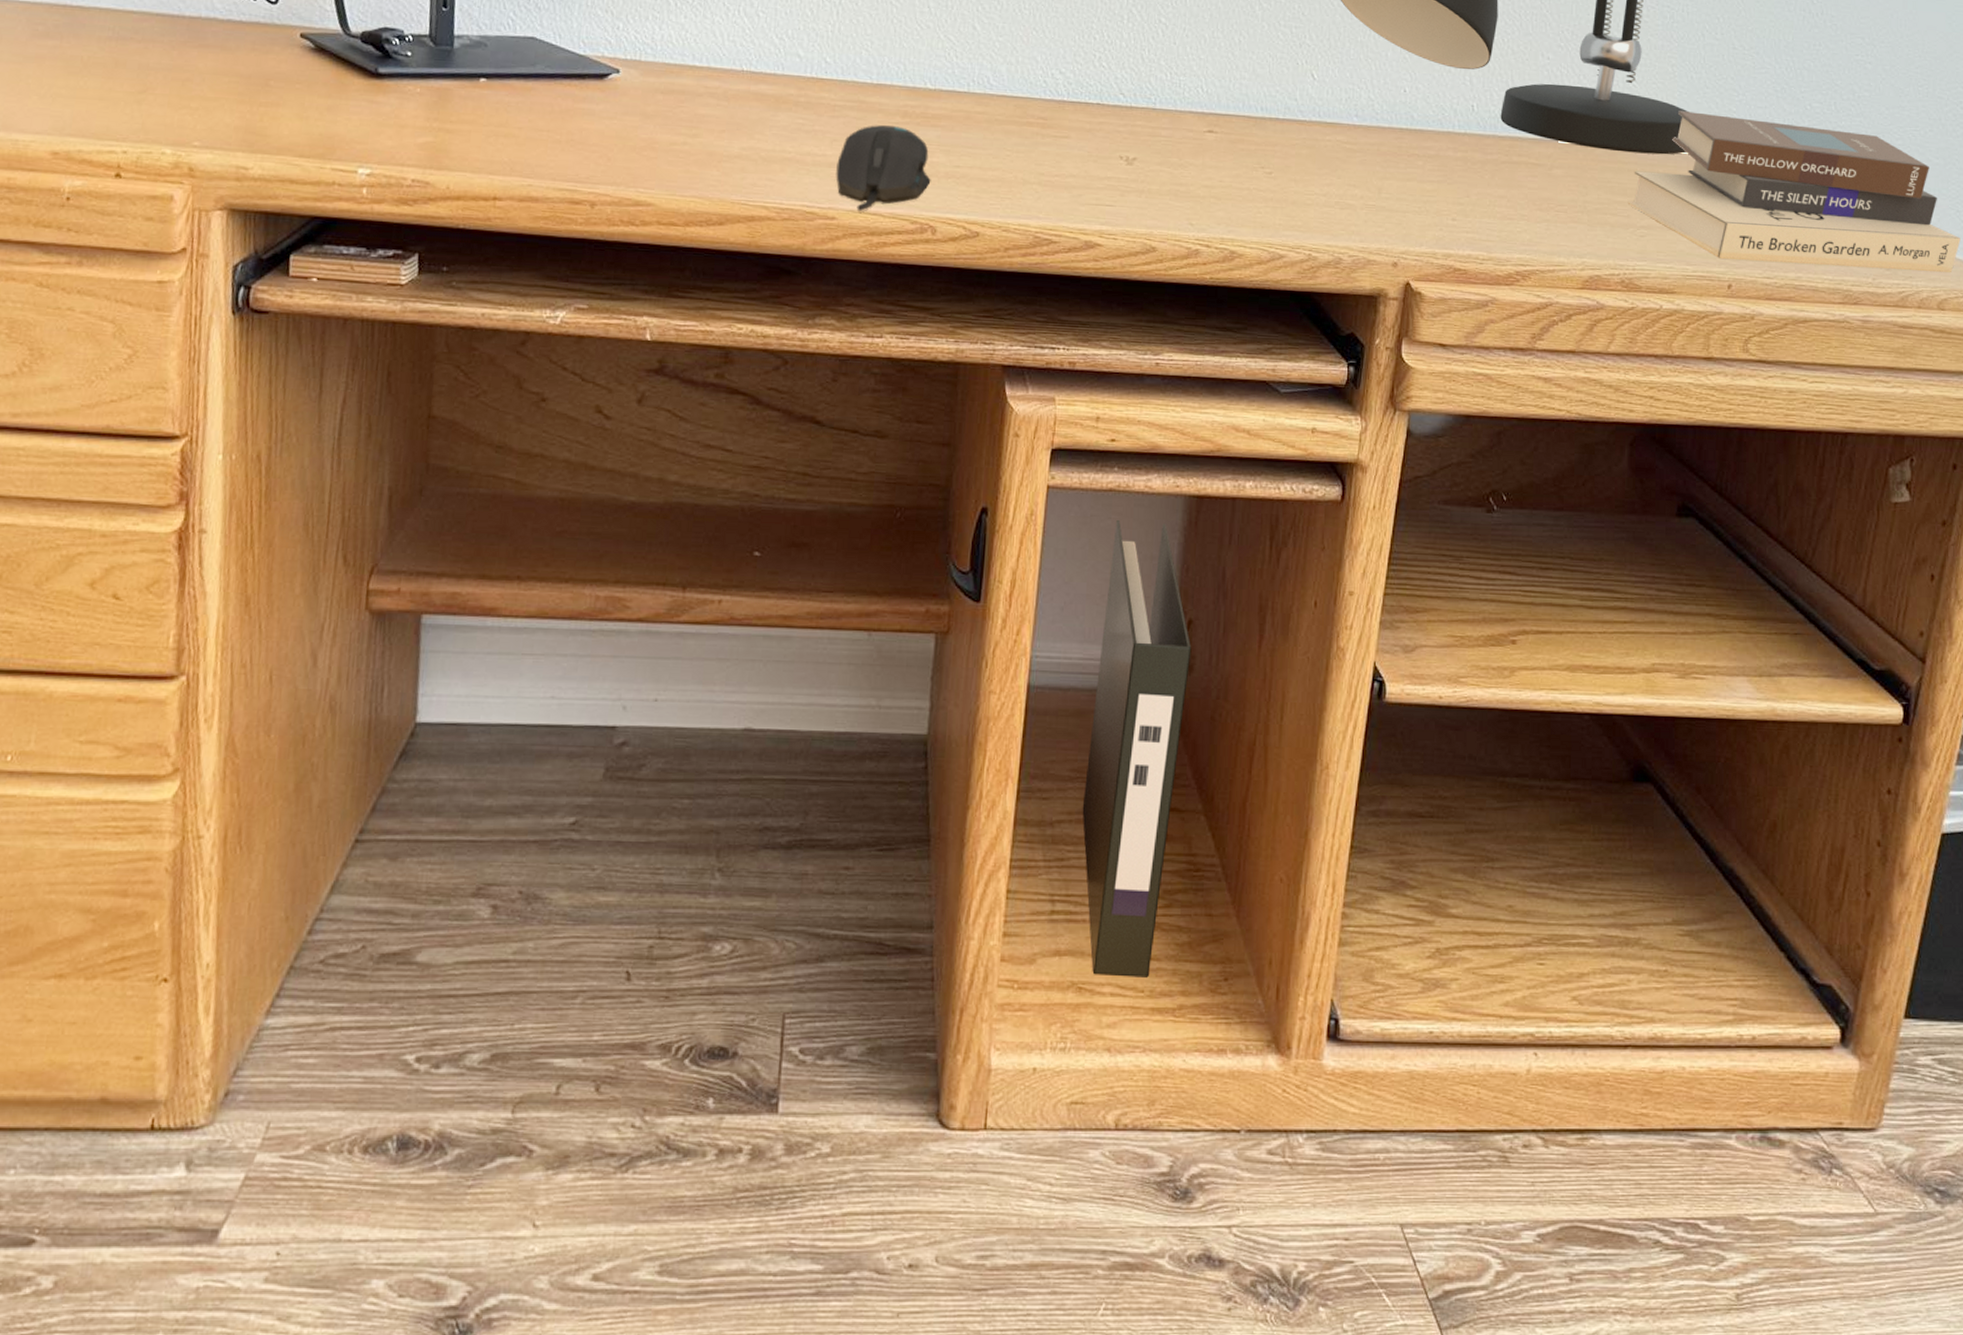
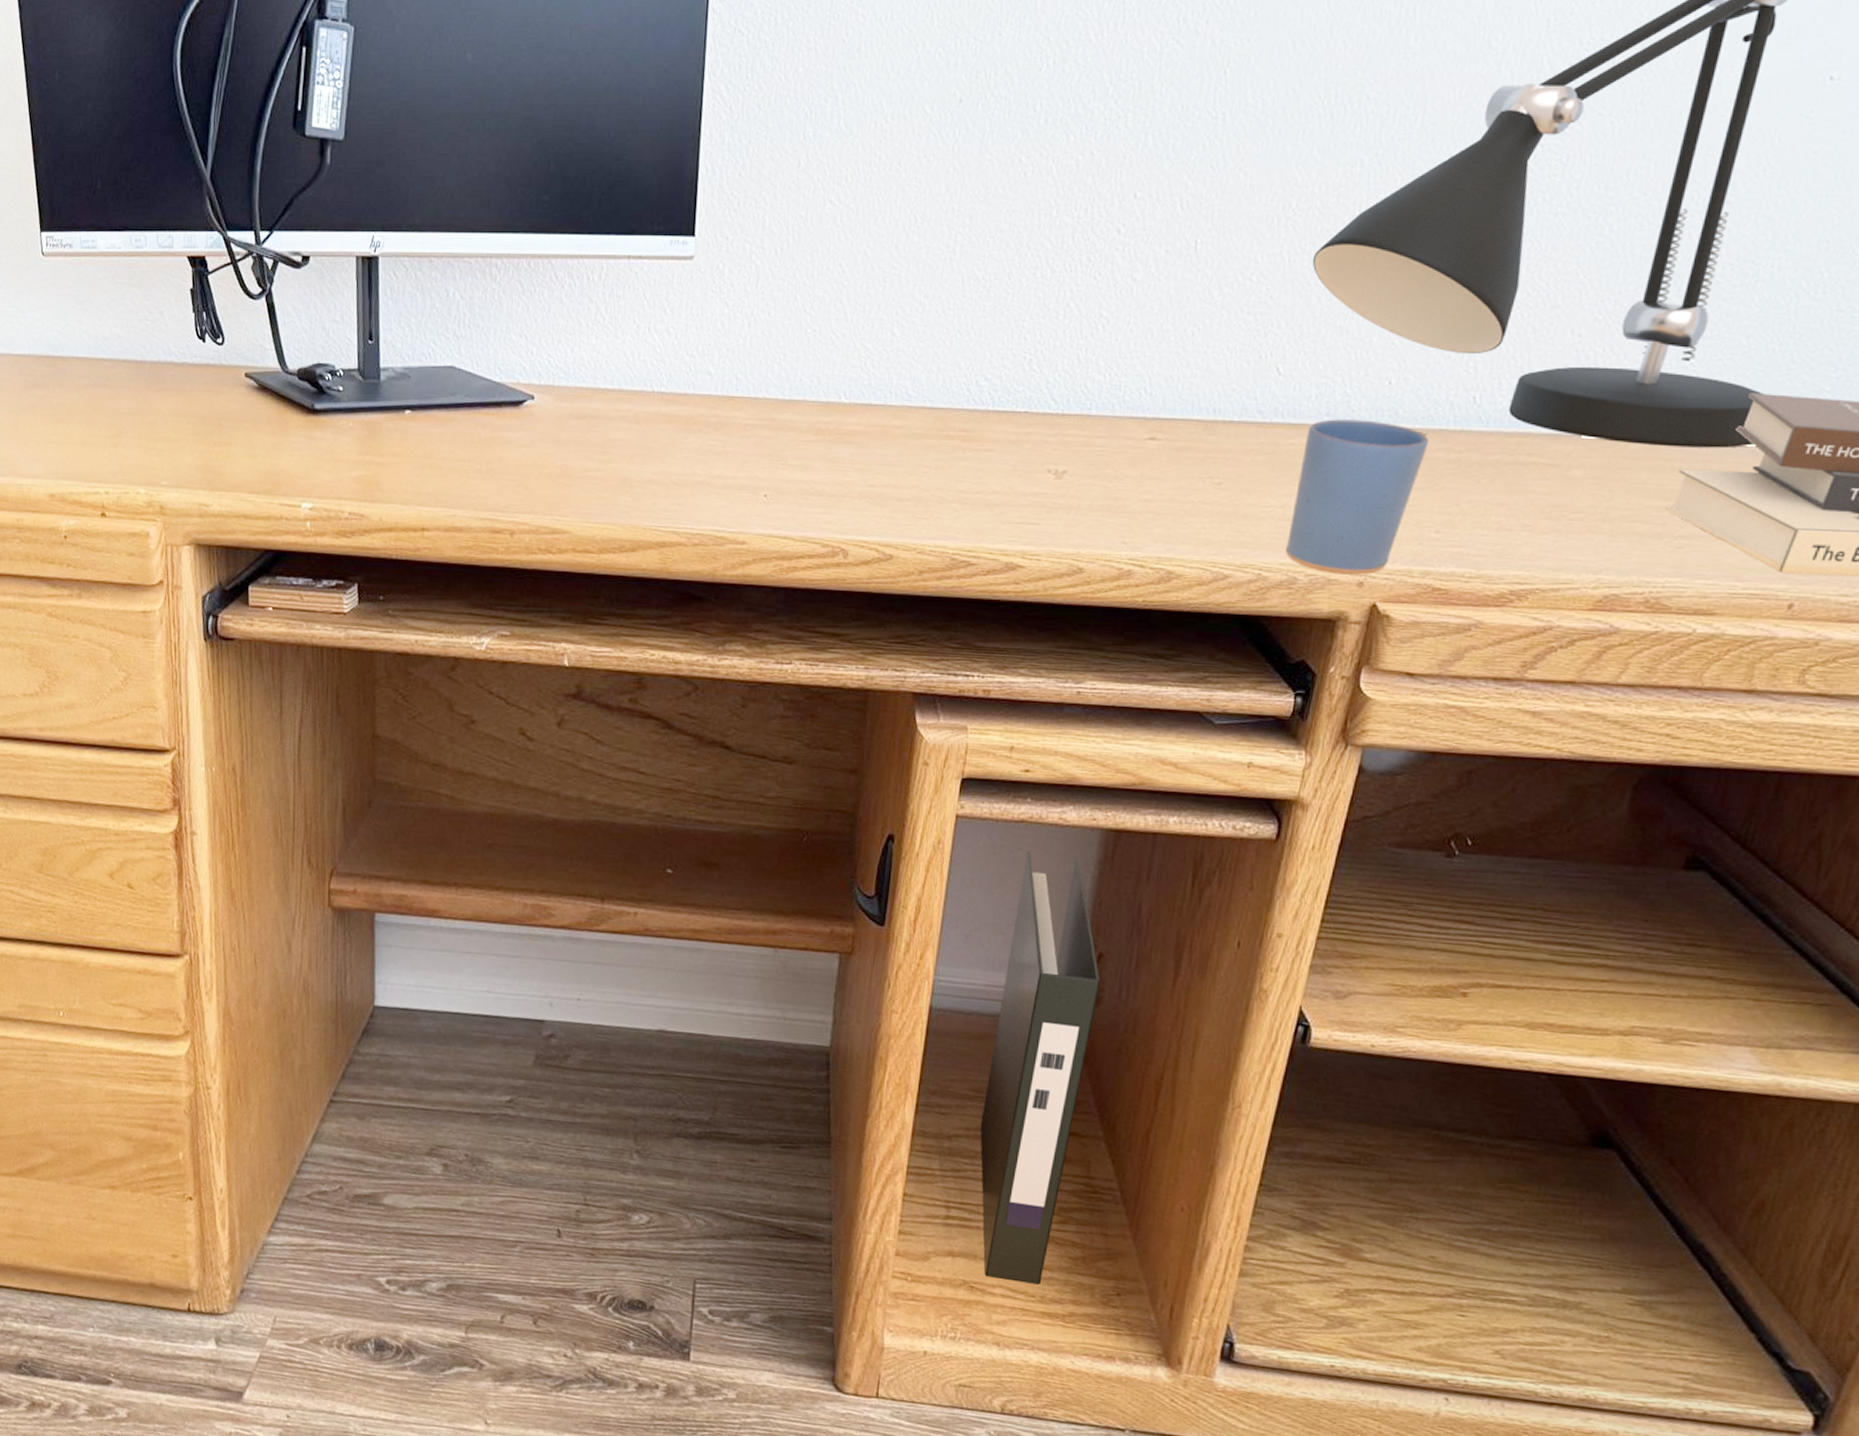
computer mouse: present [836,125,931,211] -> none [746,444,844,535]
mug: none [1331,120,1439,257] -> present [1286,419,1428,575]

